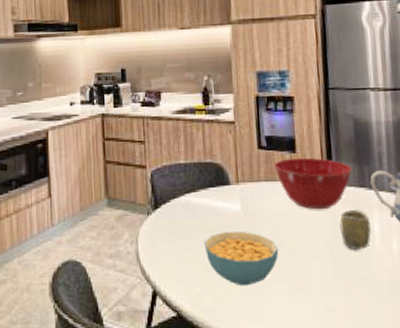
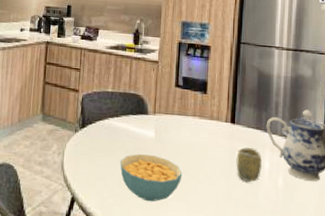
mixing bowl: present [273,157,352,210] -> none [187,98,252,145]

